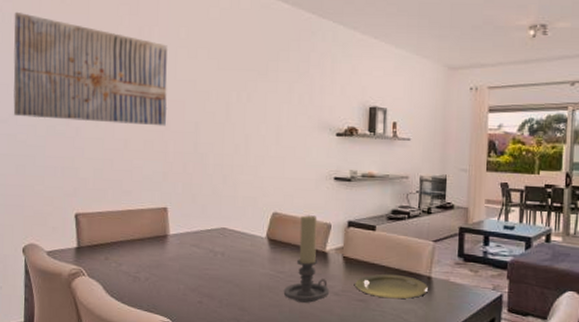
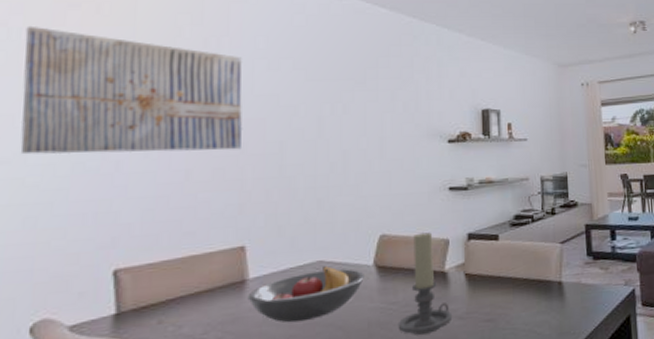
fruit bowl: none [168,233,259,276] -> present [247,266,366,323]
plate: present [355,273,428,299] -> none [481,284,560,313]

